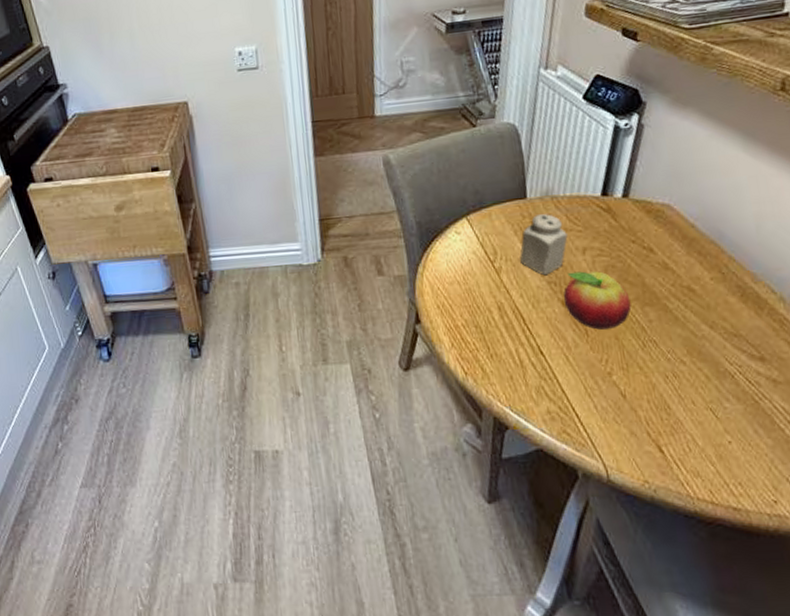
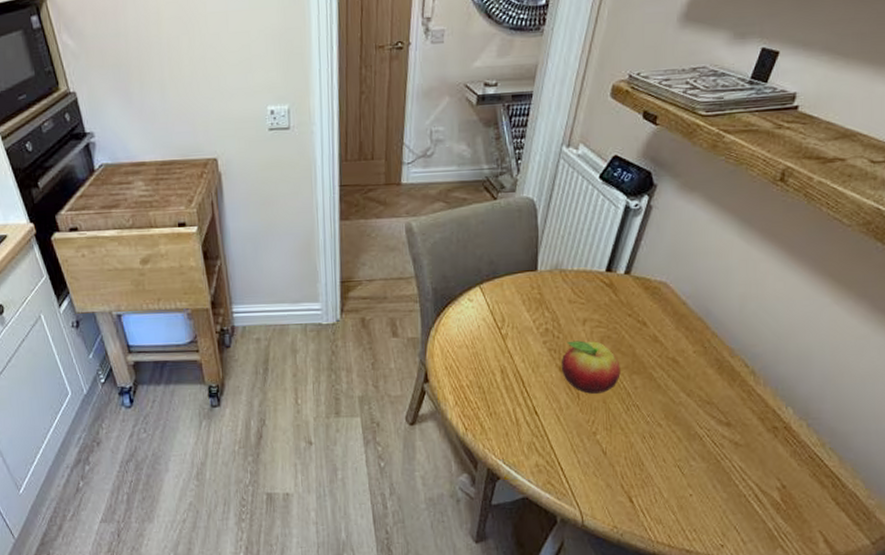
salt shaker: present [520,214,568,276] -> none [525,286,571,343]

